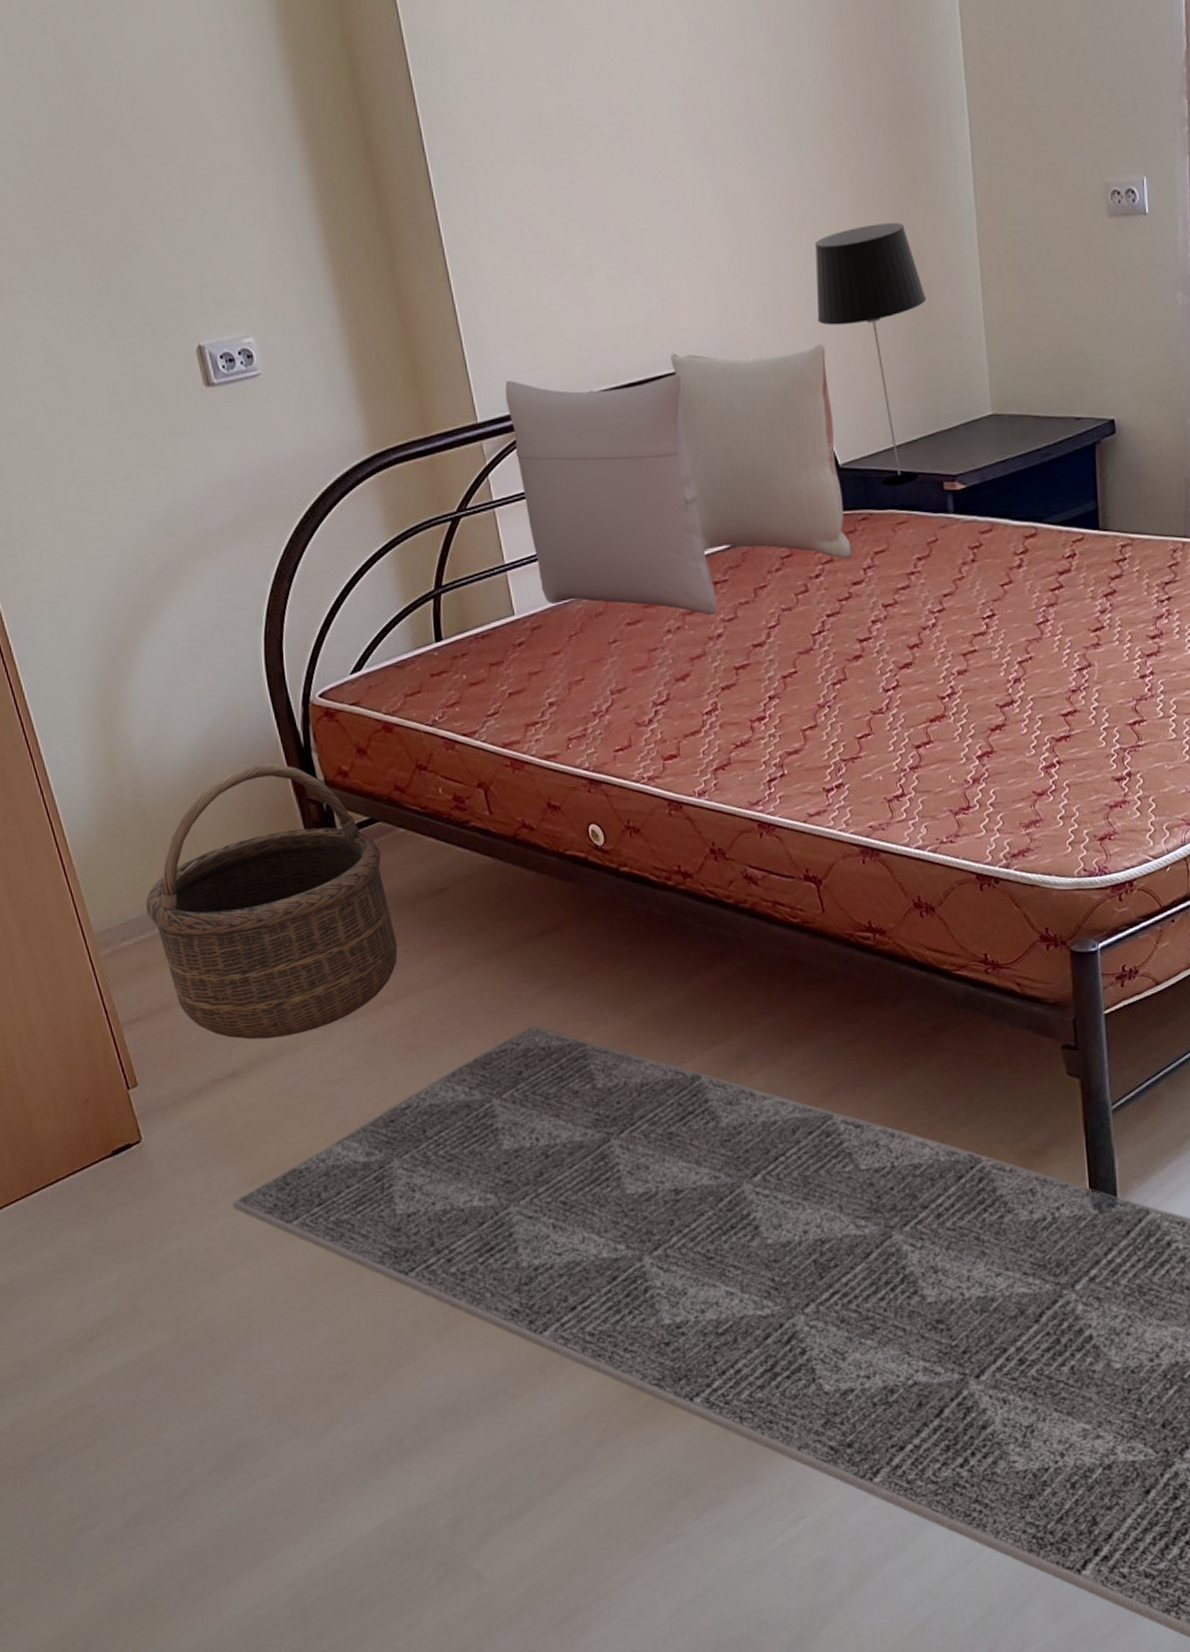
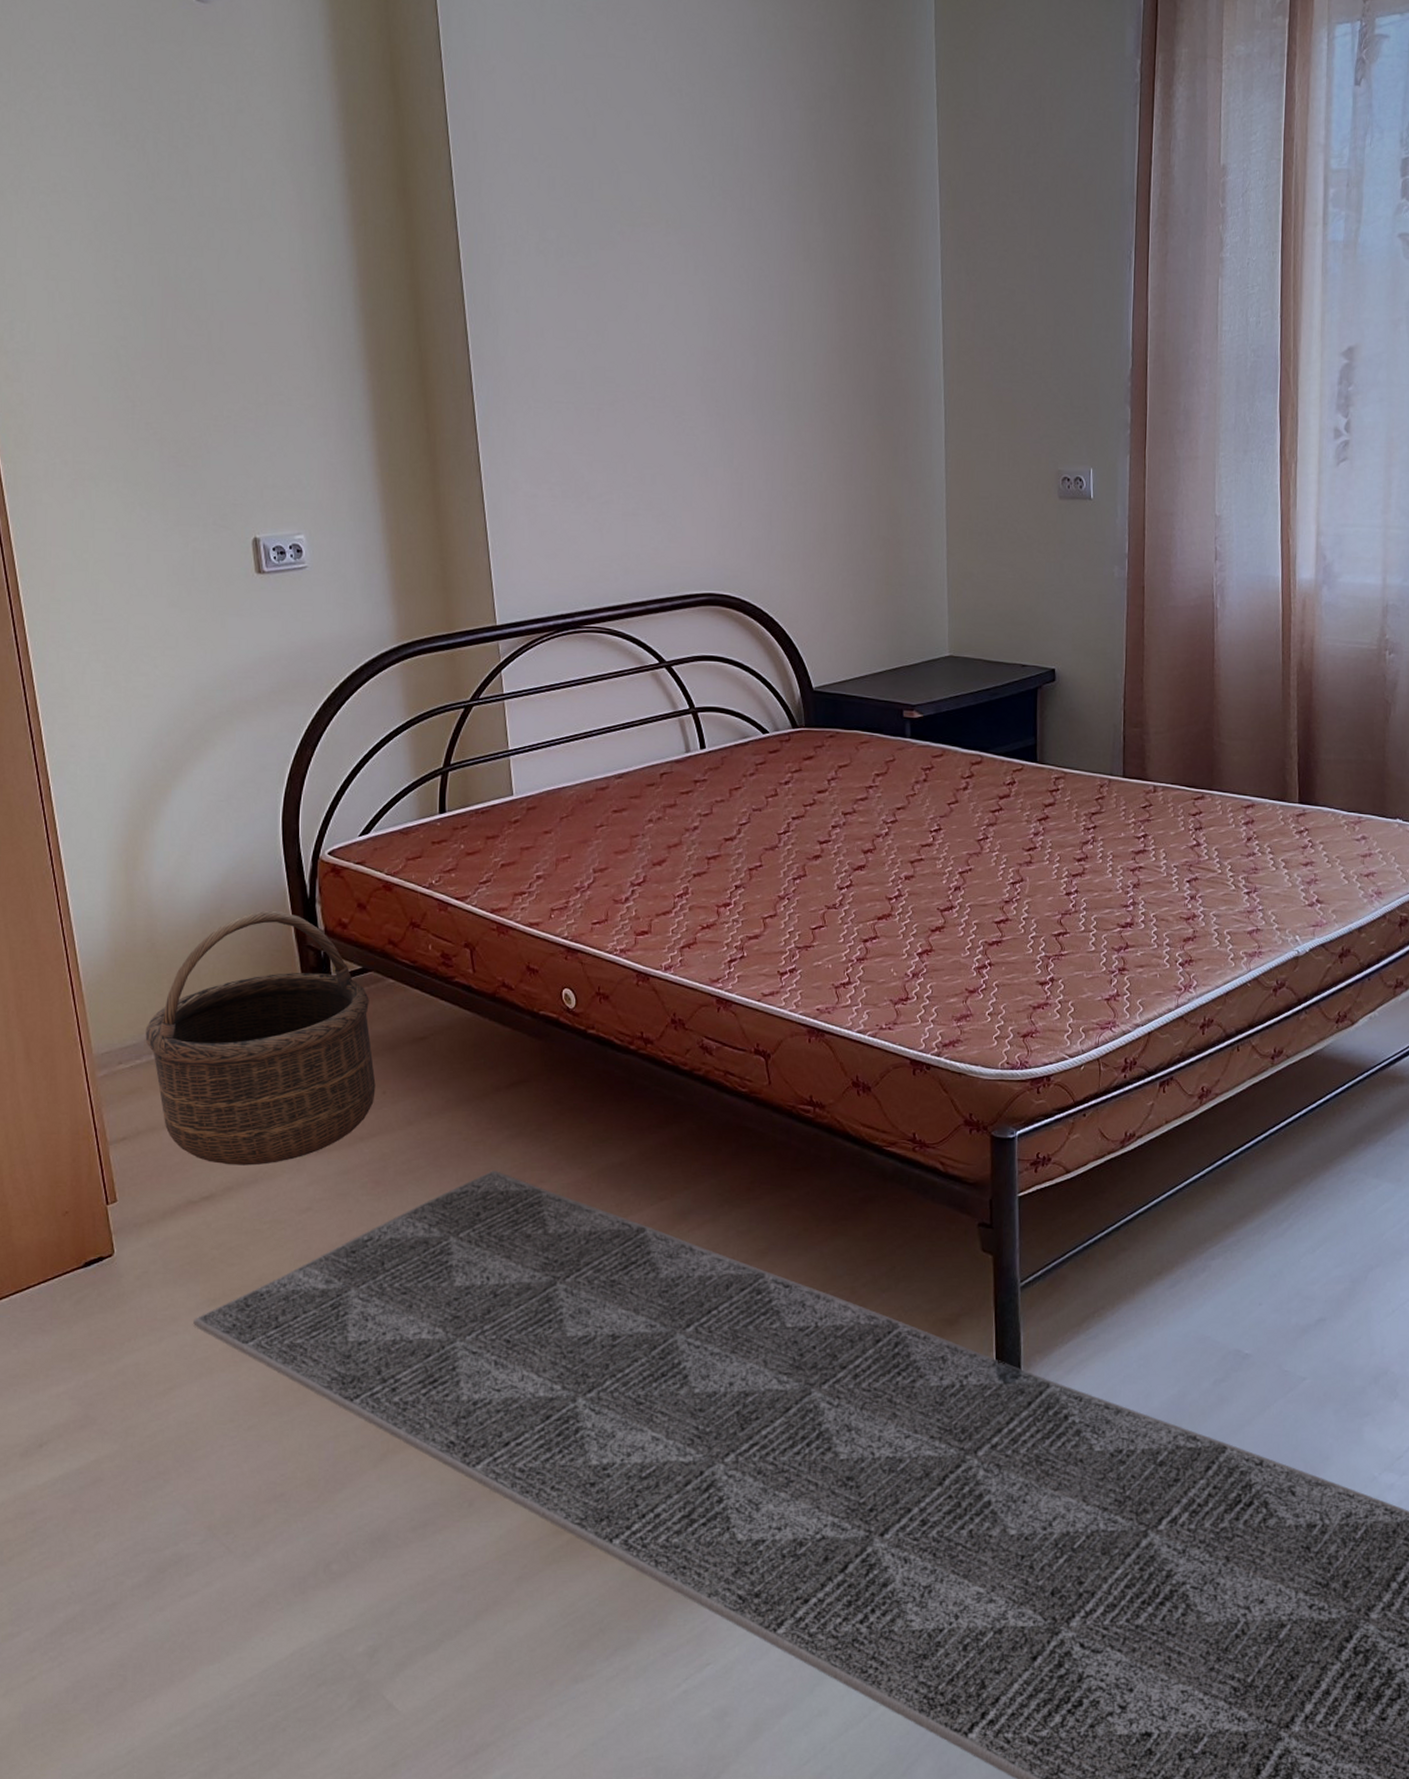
pillow: present [505,373,717,615] -> none [524,591,696,809]
pillow: present [671,343,852,559] -> none [672,580,819,770]
table lamp: present [815,223,926,487] -> none [803,487,898,711]

